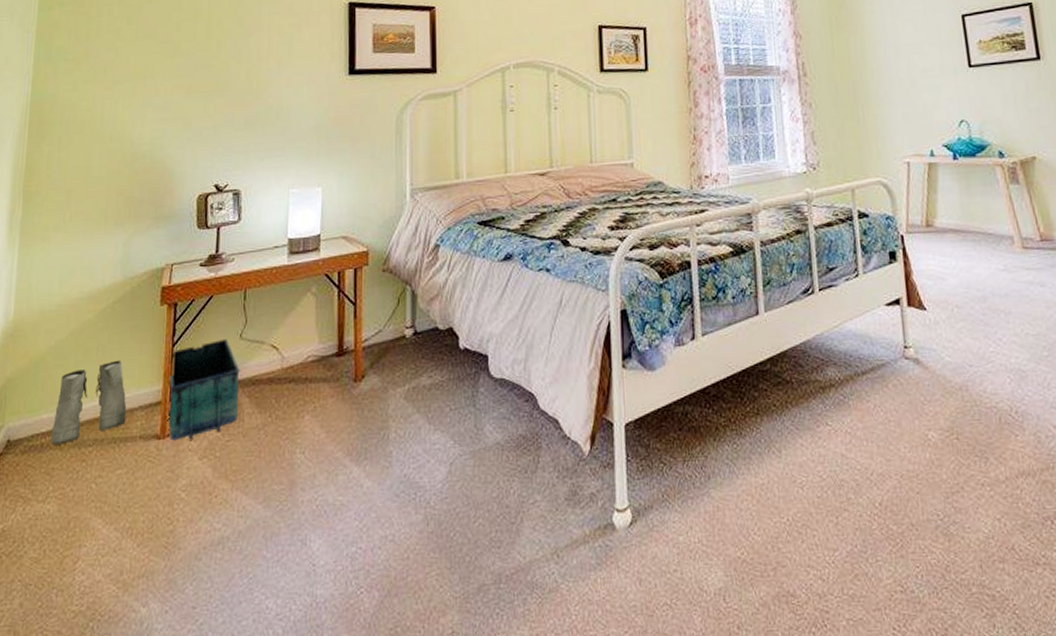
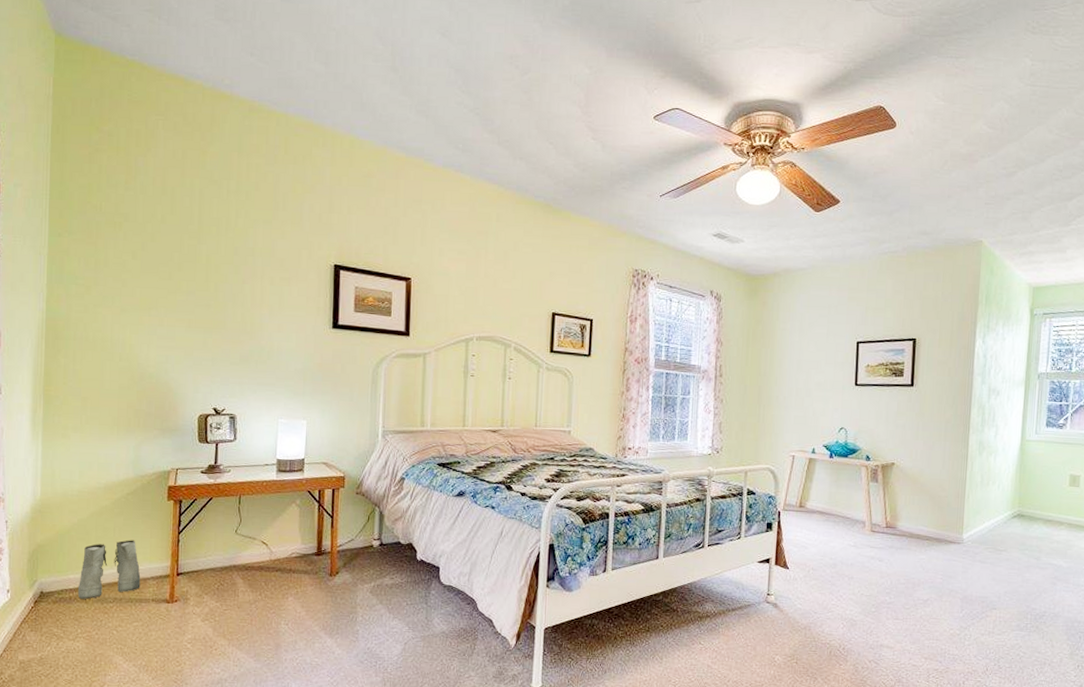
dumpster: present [167,338,240,441] -> none [175,532,235,606]

